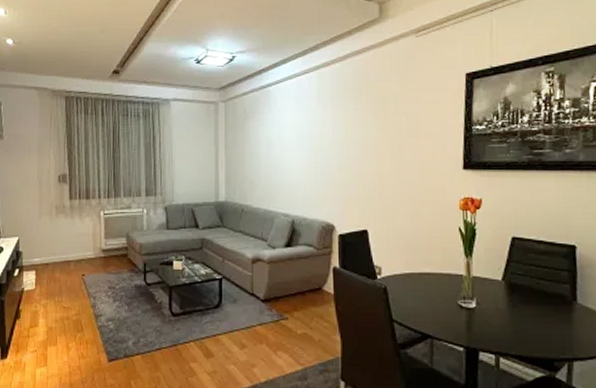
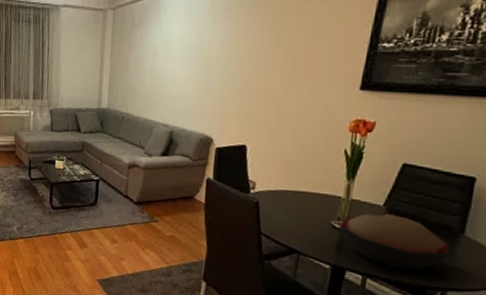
decorative bowl: none [465,289,568,344] -> present [339,213,450,271]

